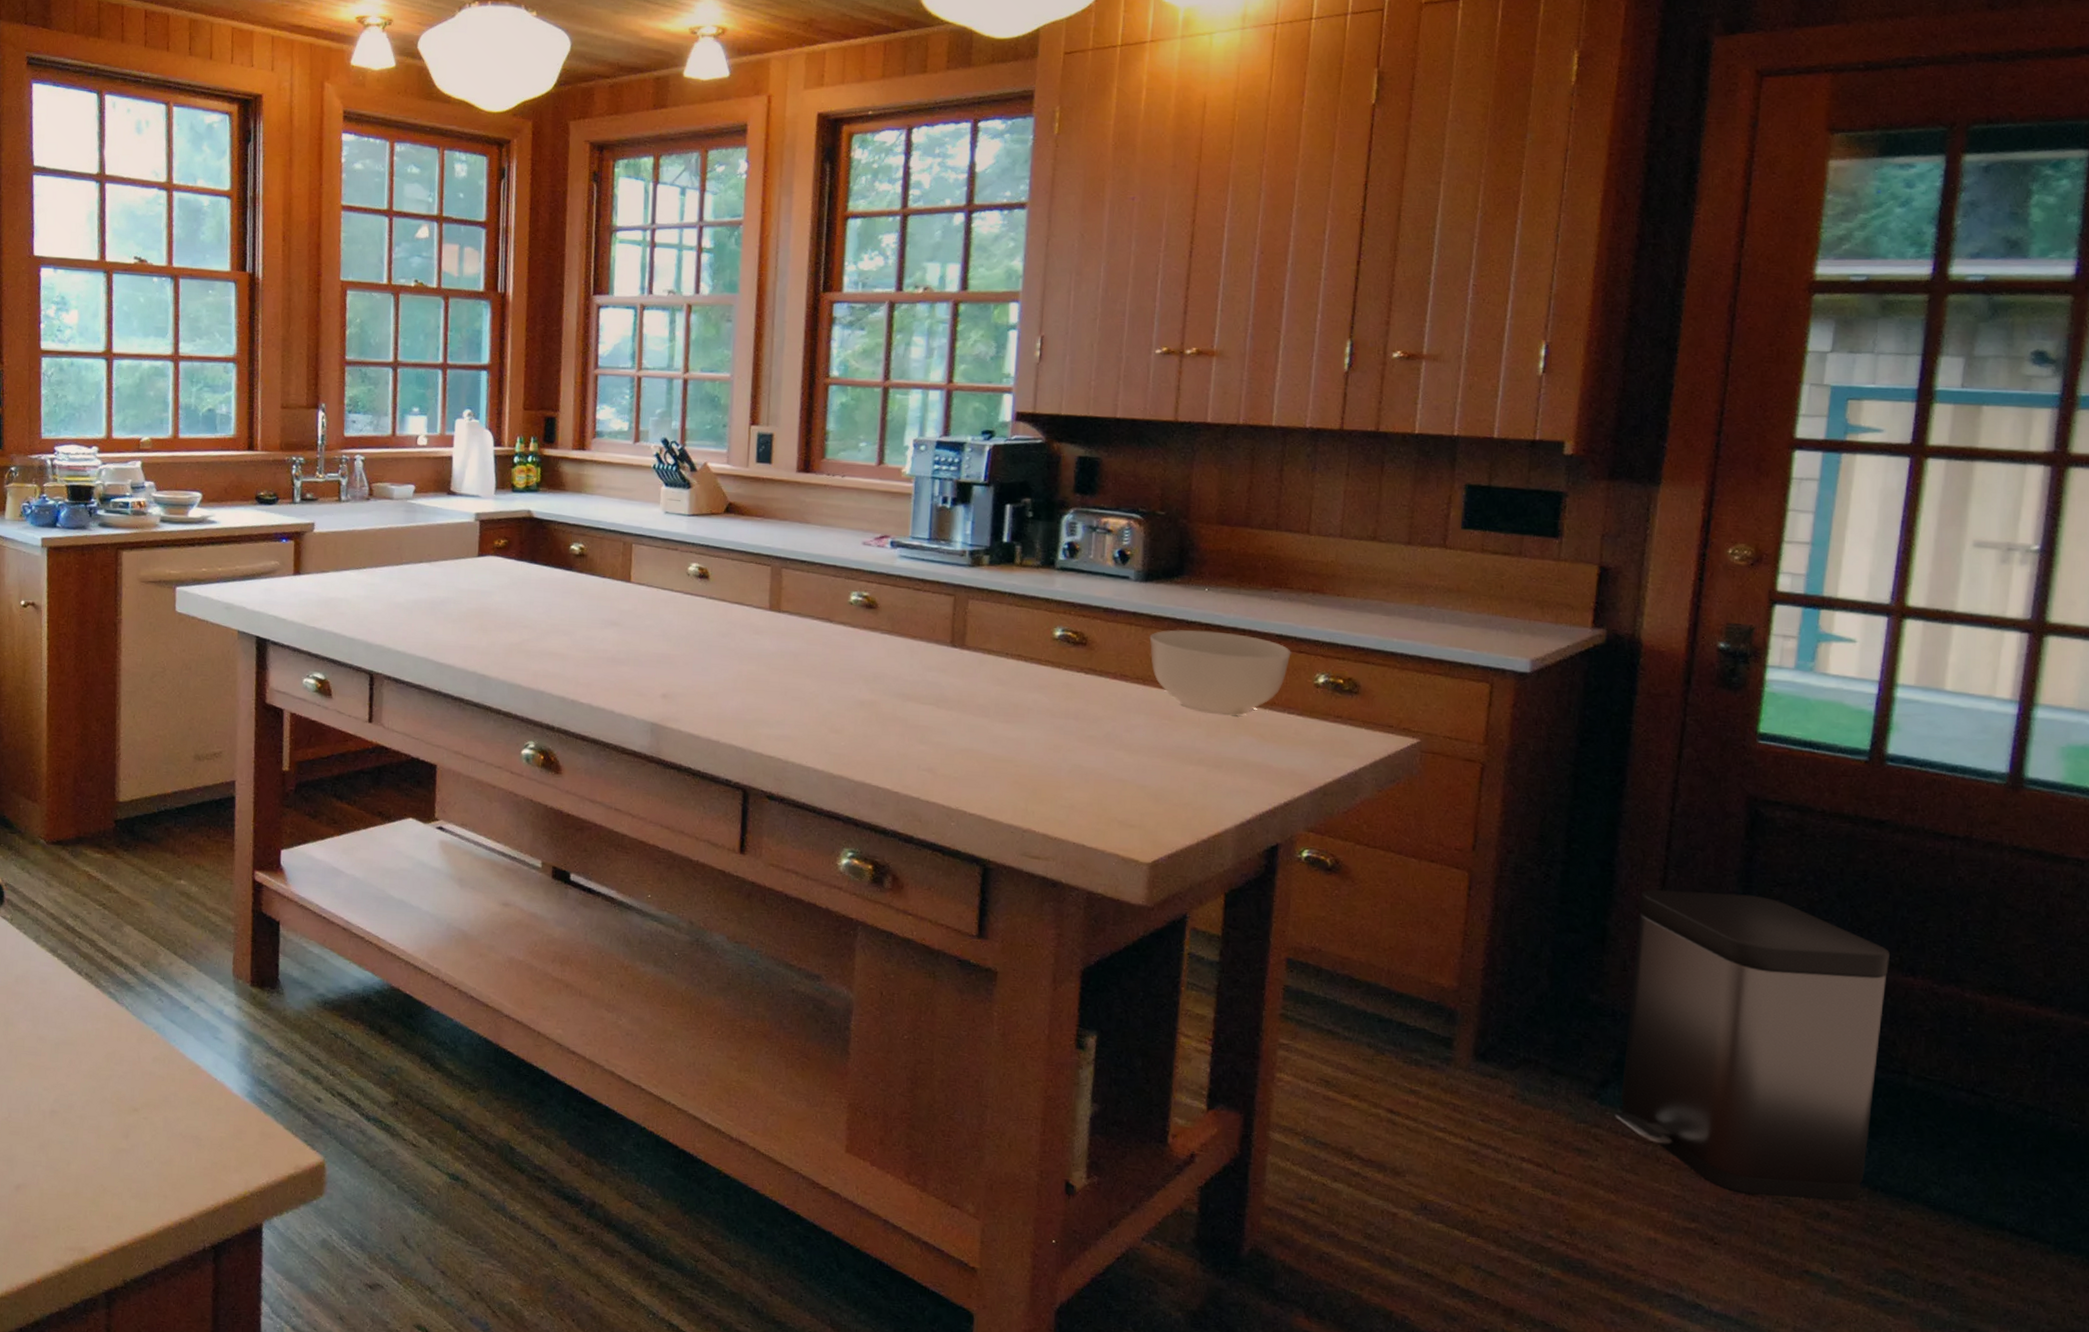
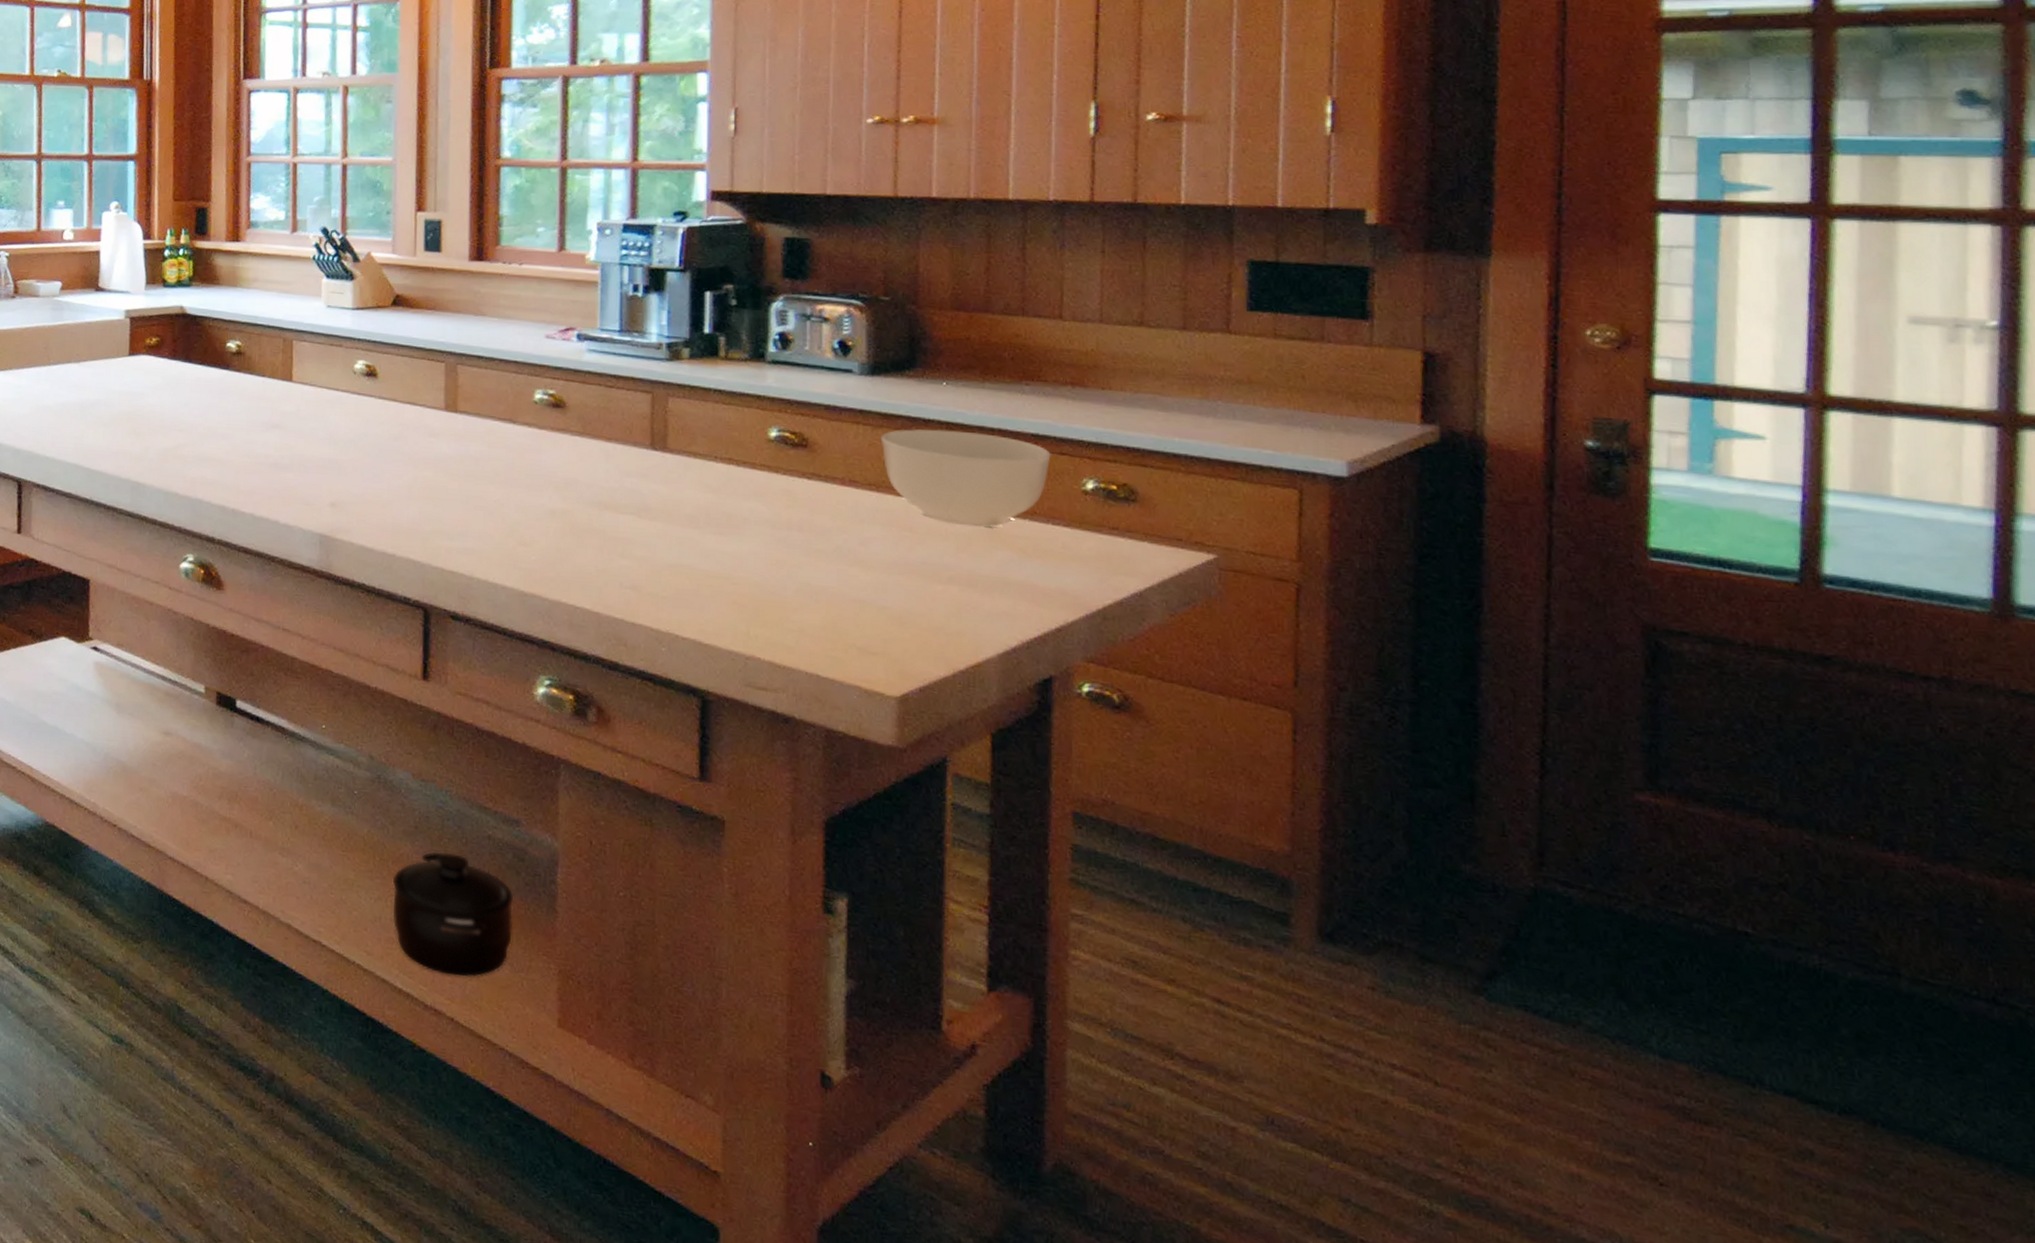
saucepan: none [705,1004,813,1112] -> present [392,851,514,977]
pedal bin: present [1613,889,1890,1200] -> none [1507,737,1858,1136]

